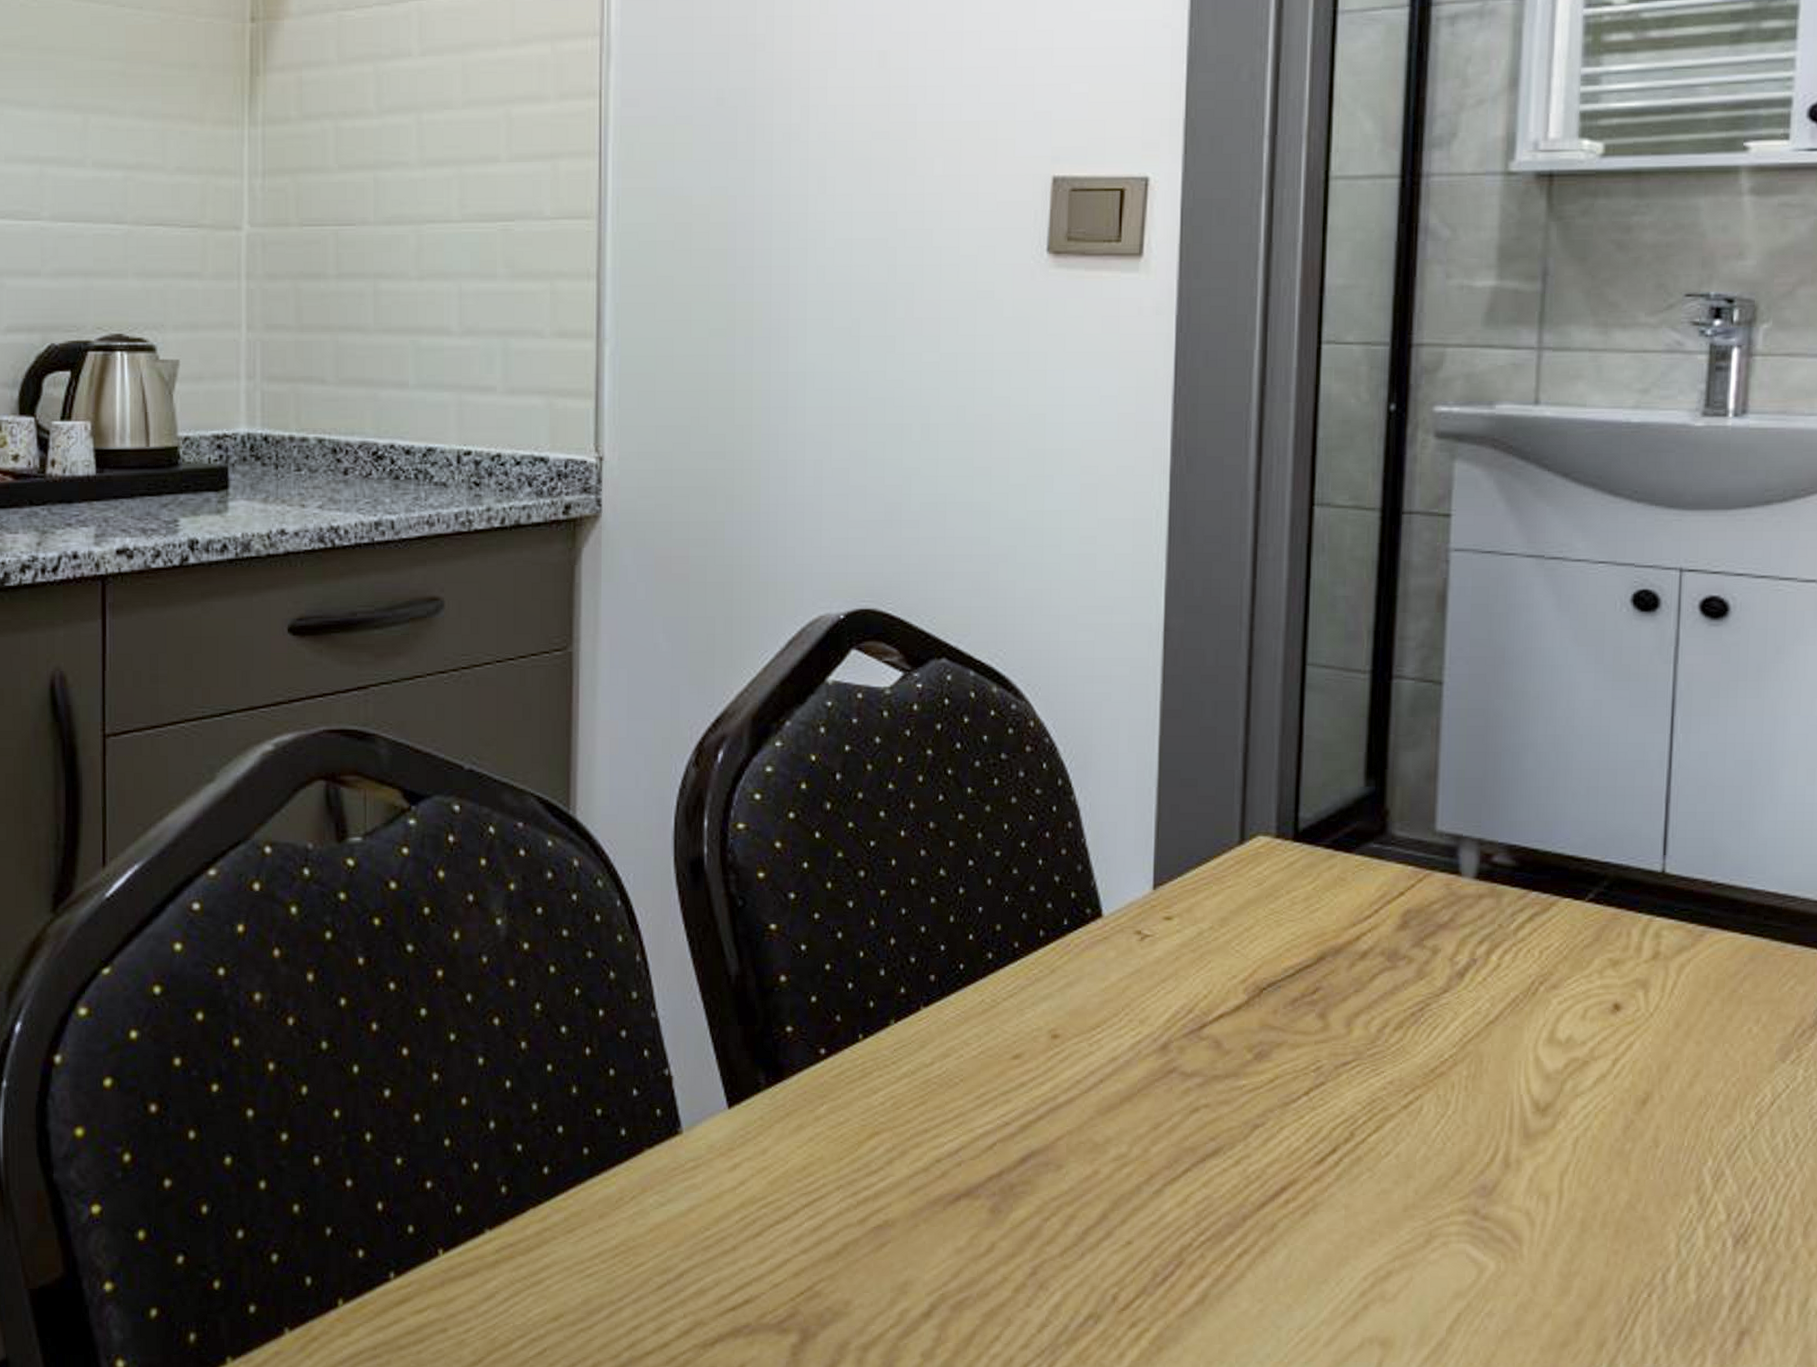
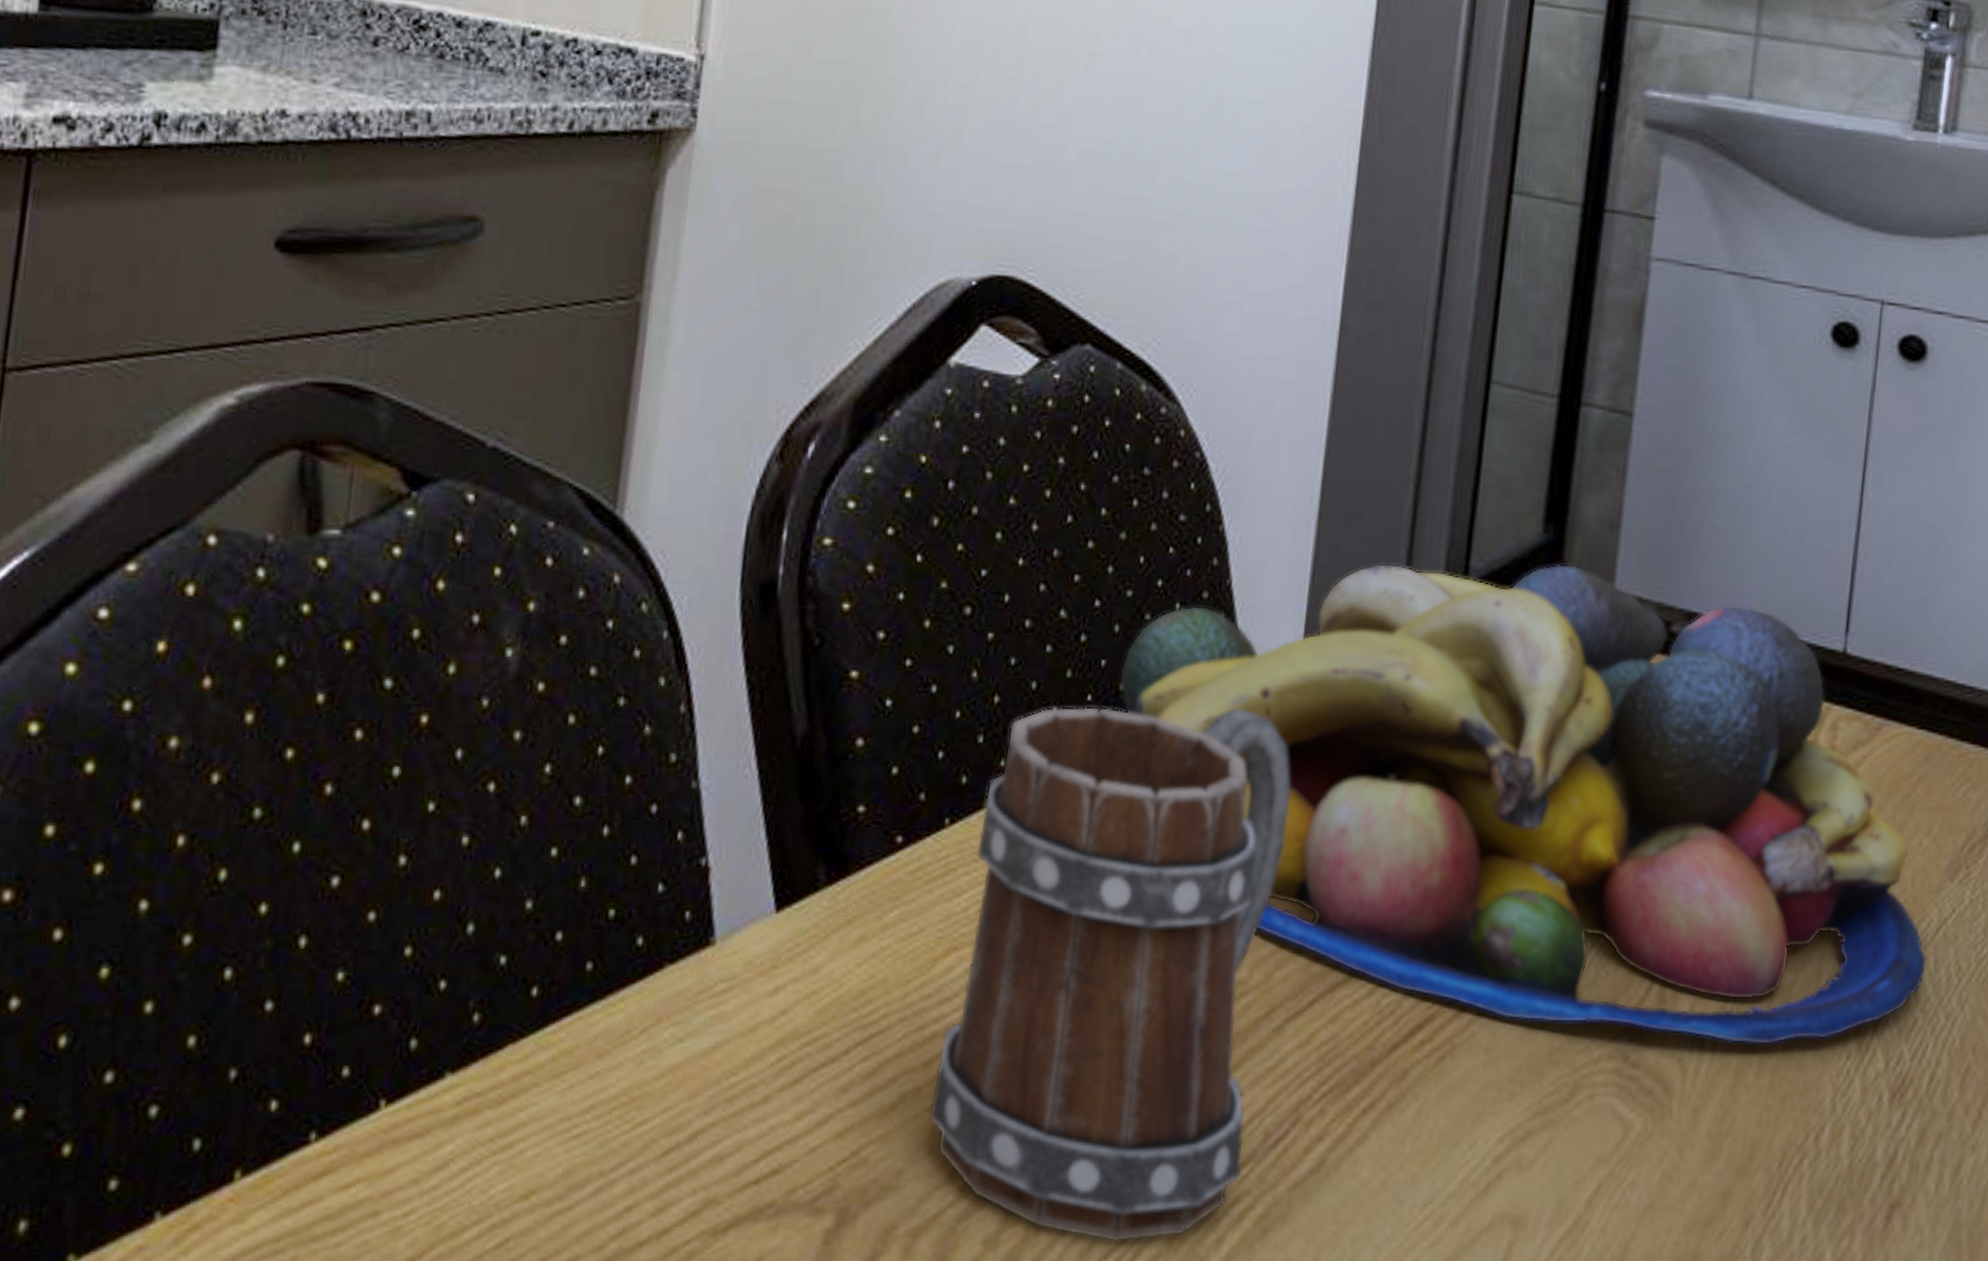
mug: none [868,941,1153,1356] -> present [929,706,1291,1242]
fruit bowl: none [995,810,1763,1200] -> present [1119,563,1928,1045]

